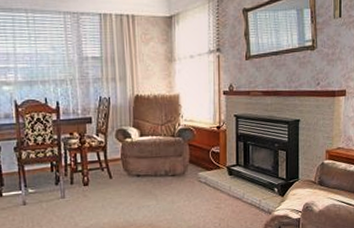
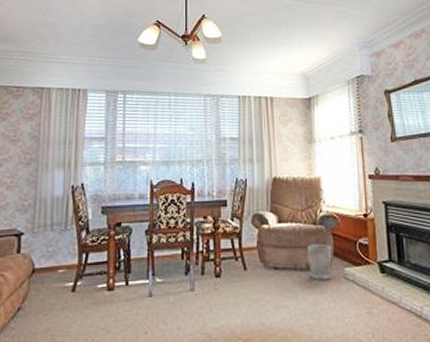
wastebasket: none [167,153,188,183] -> present [308,244,332,280]

